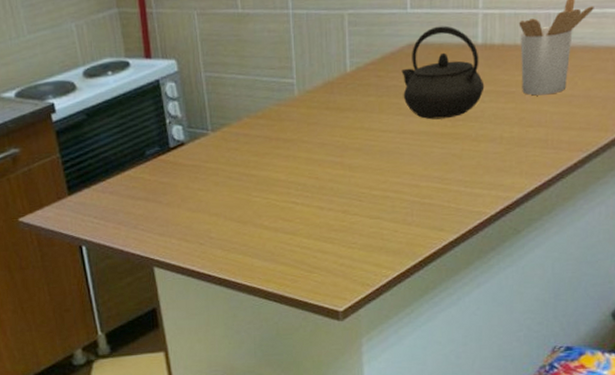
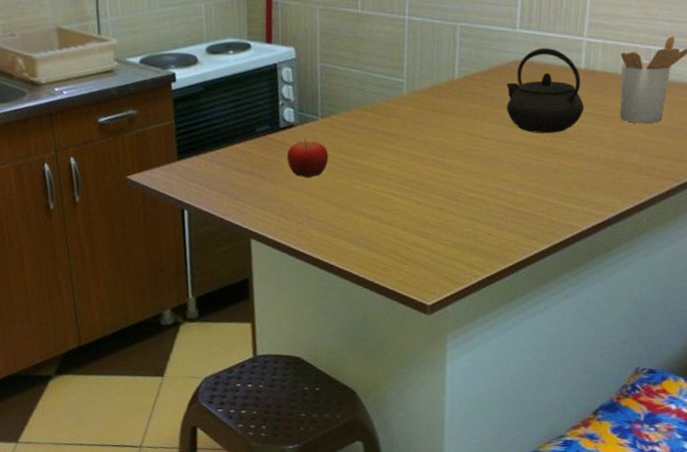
fruit: none [181,156,224,197] -> present [287,138,329,178]

